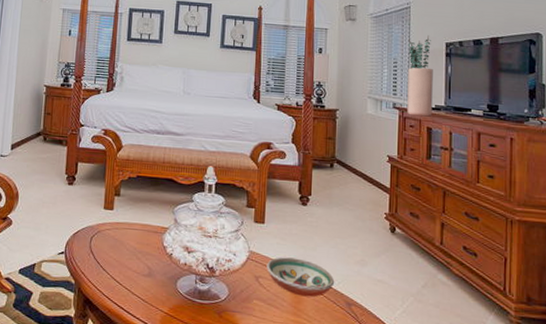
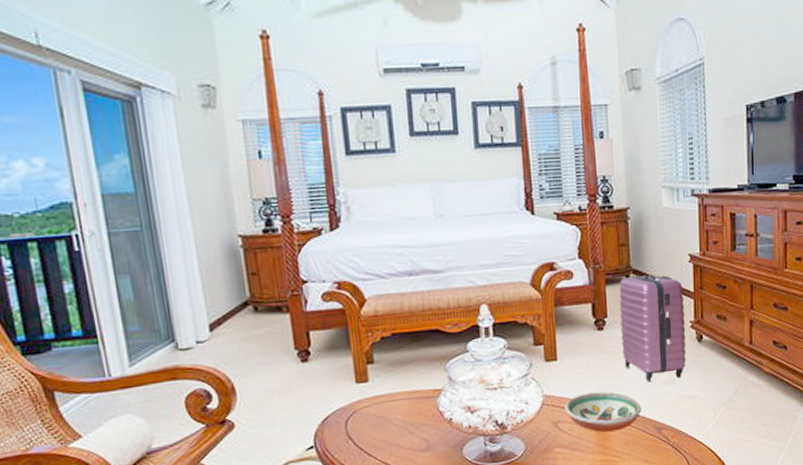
suitcase: none [321,165,381,262] -> present [619,275,686,383]
vase: present [407,35,433,117] -> none [704,98,735,202]

